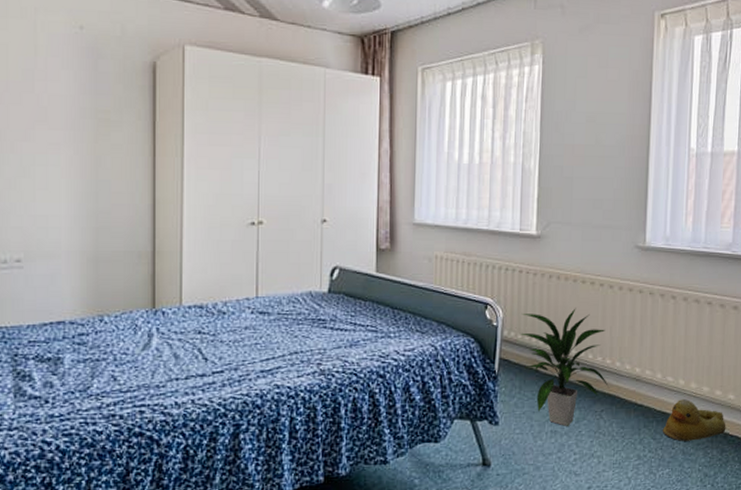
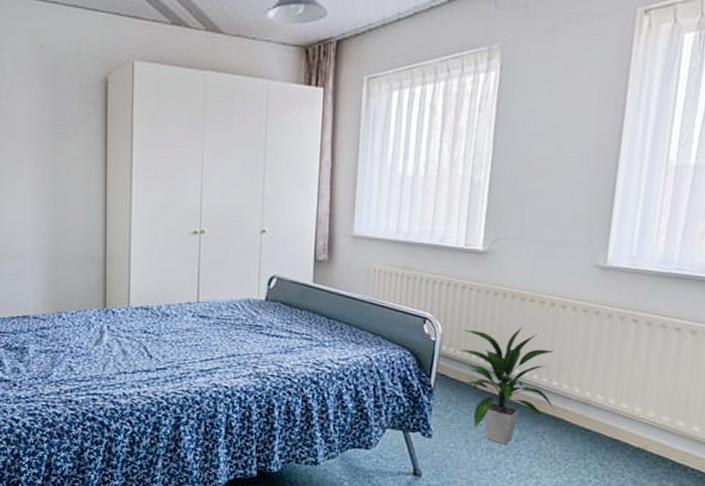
rubber duck: present [663,398,726,441] -> none [612,426,687,471]

